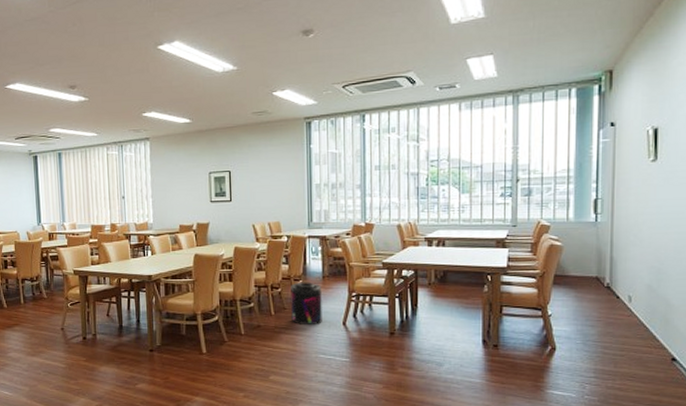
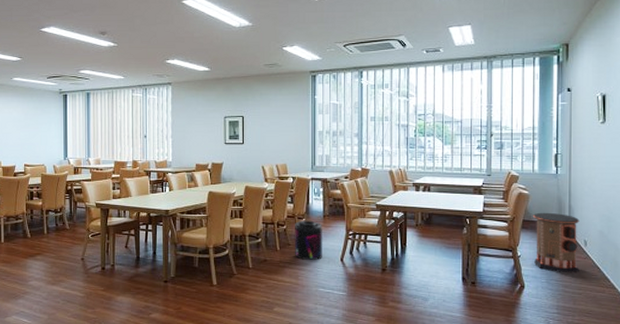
speaker: none [566,265,623,332] -> present [532,212,580,272]

